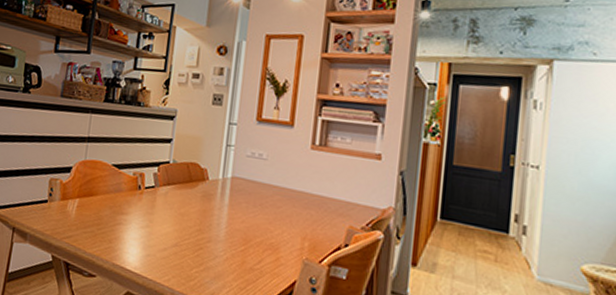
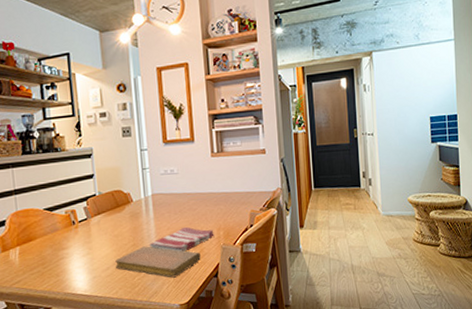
notebook: none [174,234,275,283] -> present [115,246,201,278]
dish towel: none [217,224,297,255] -> present [150,226,214,252]

